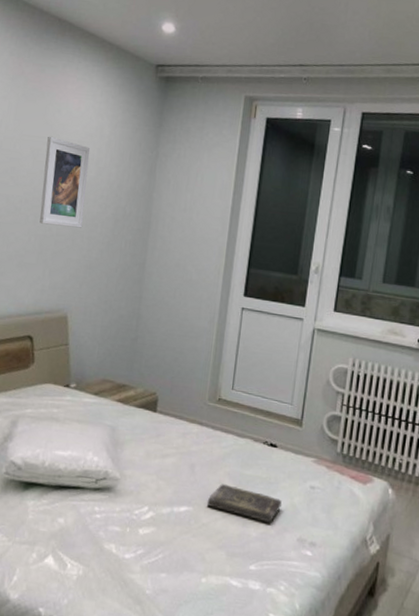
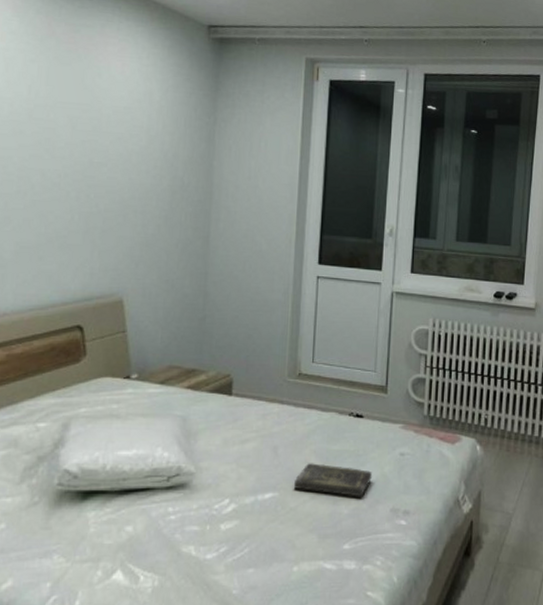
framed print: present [39,136,90,228] -> none [83,102,139,202]

